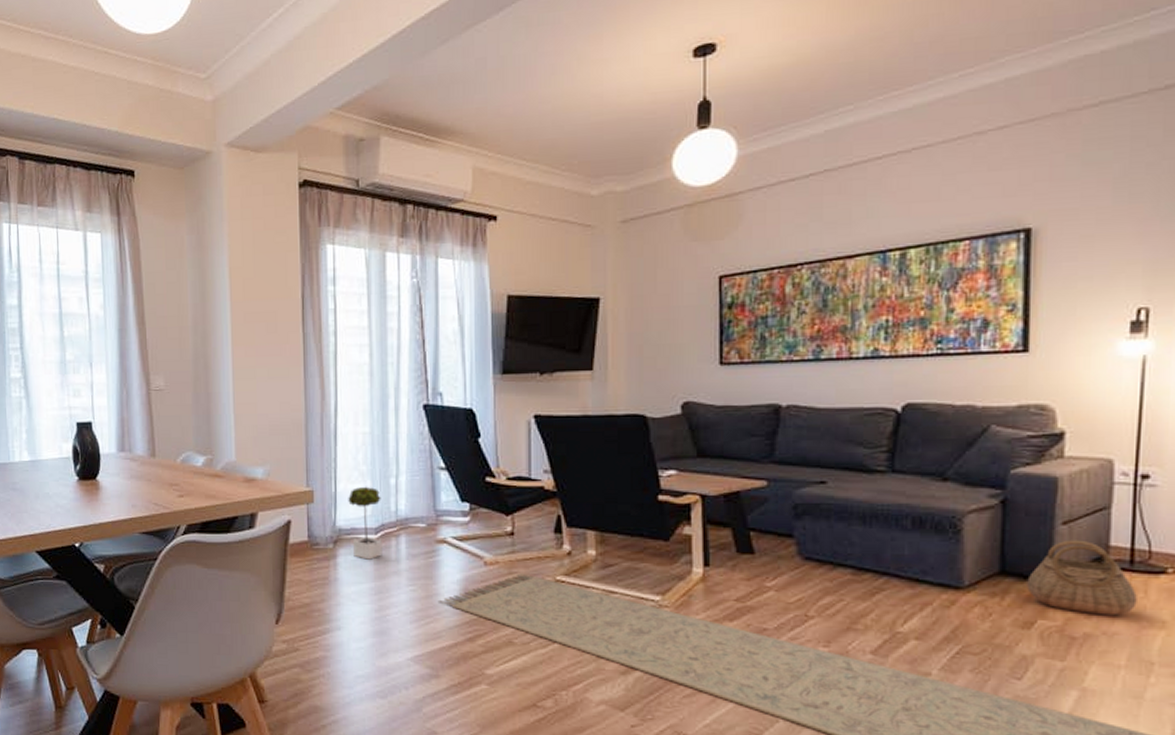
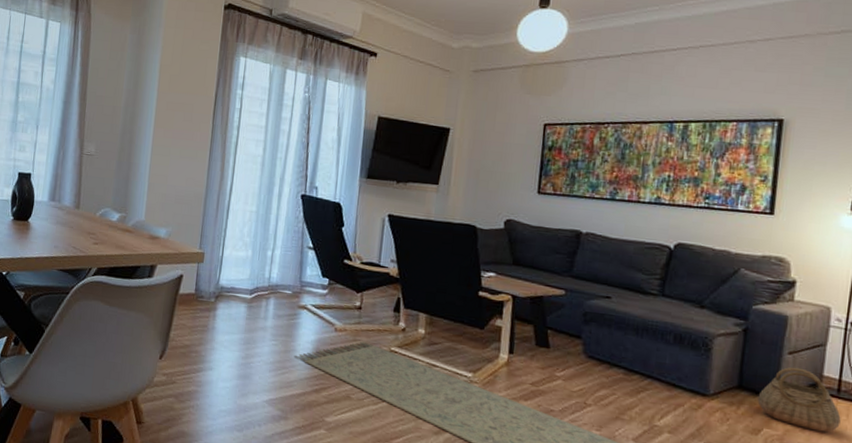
potted tree: present [348,486,382,560] -> none [230,254,259,315]

